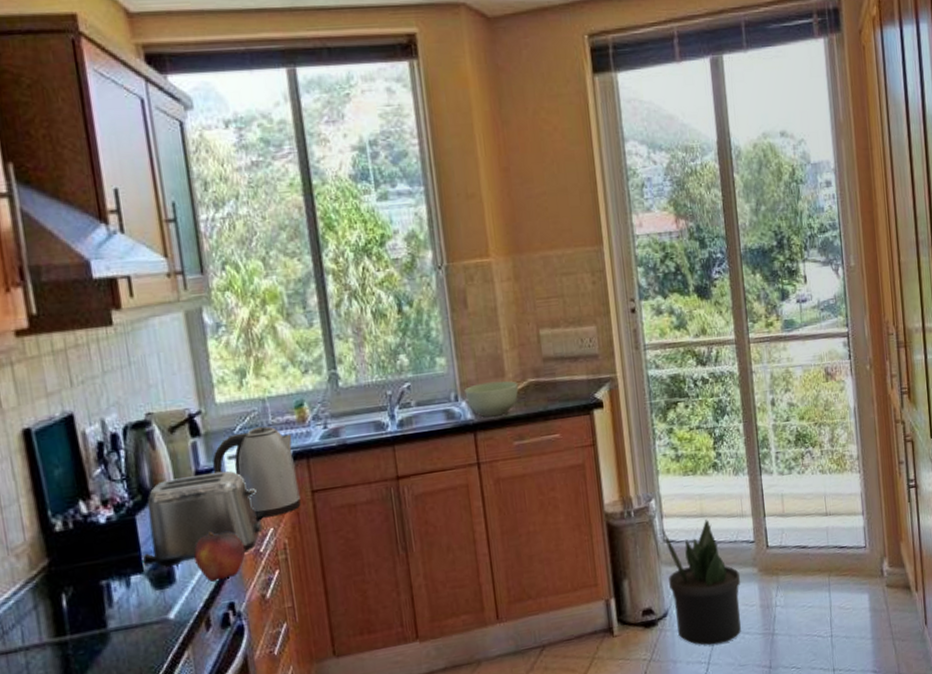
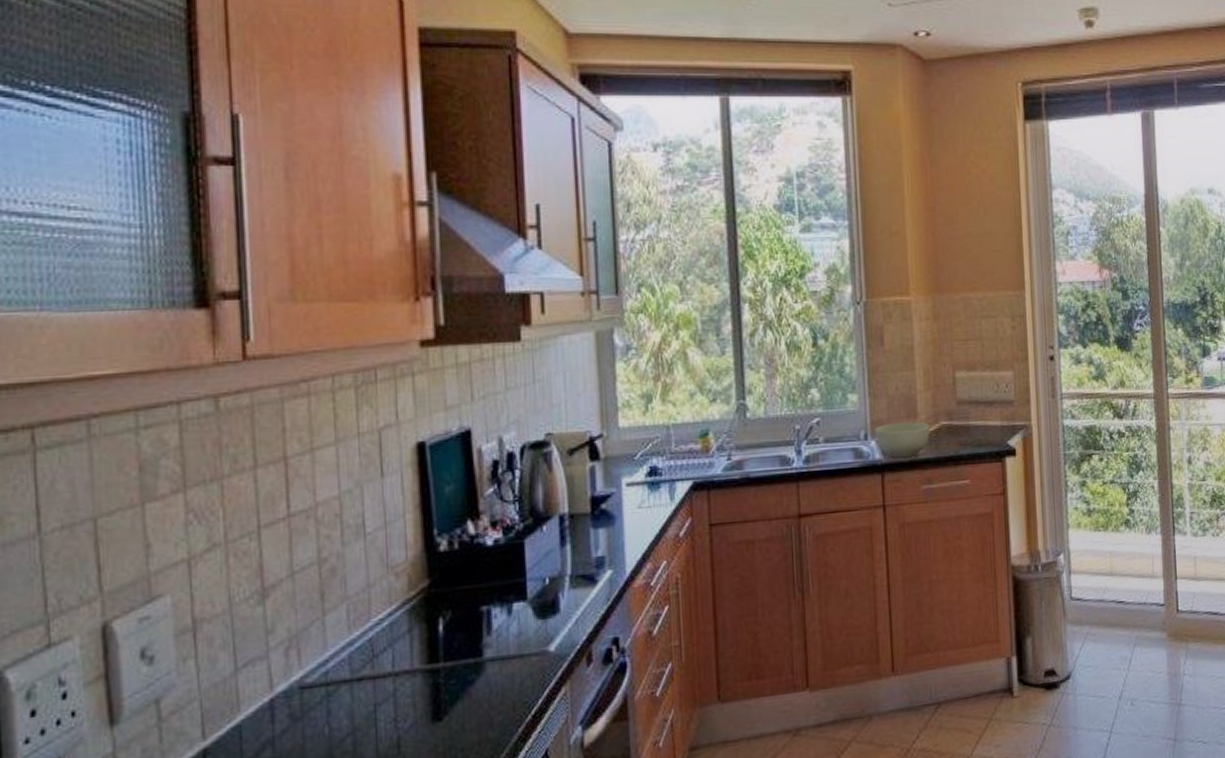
toaster: present [140,471,263,567] -> none [525,498,656,595]
fruit: present [193,531,246,582] -> none [582,561,636,614]
kettle: present [212,426,301,519] -> none [610,453,697,550]
planter: present [662,519,741,645] -> none [1070,578,1149,713]

